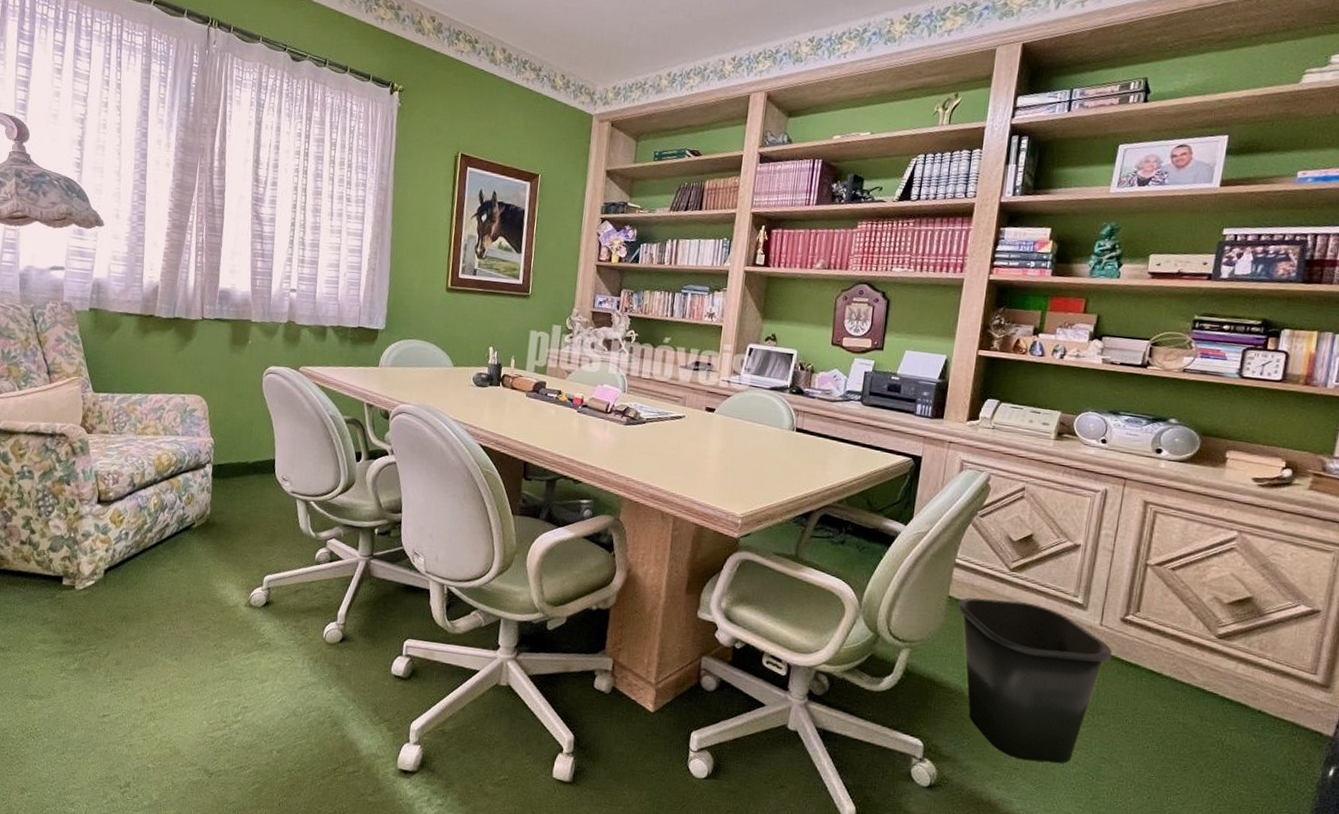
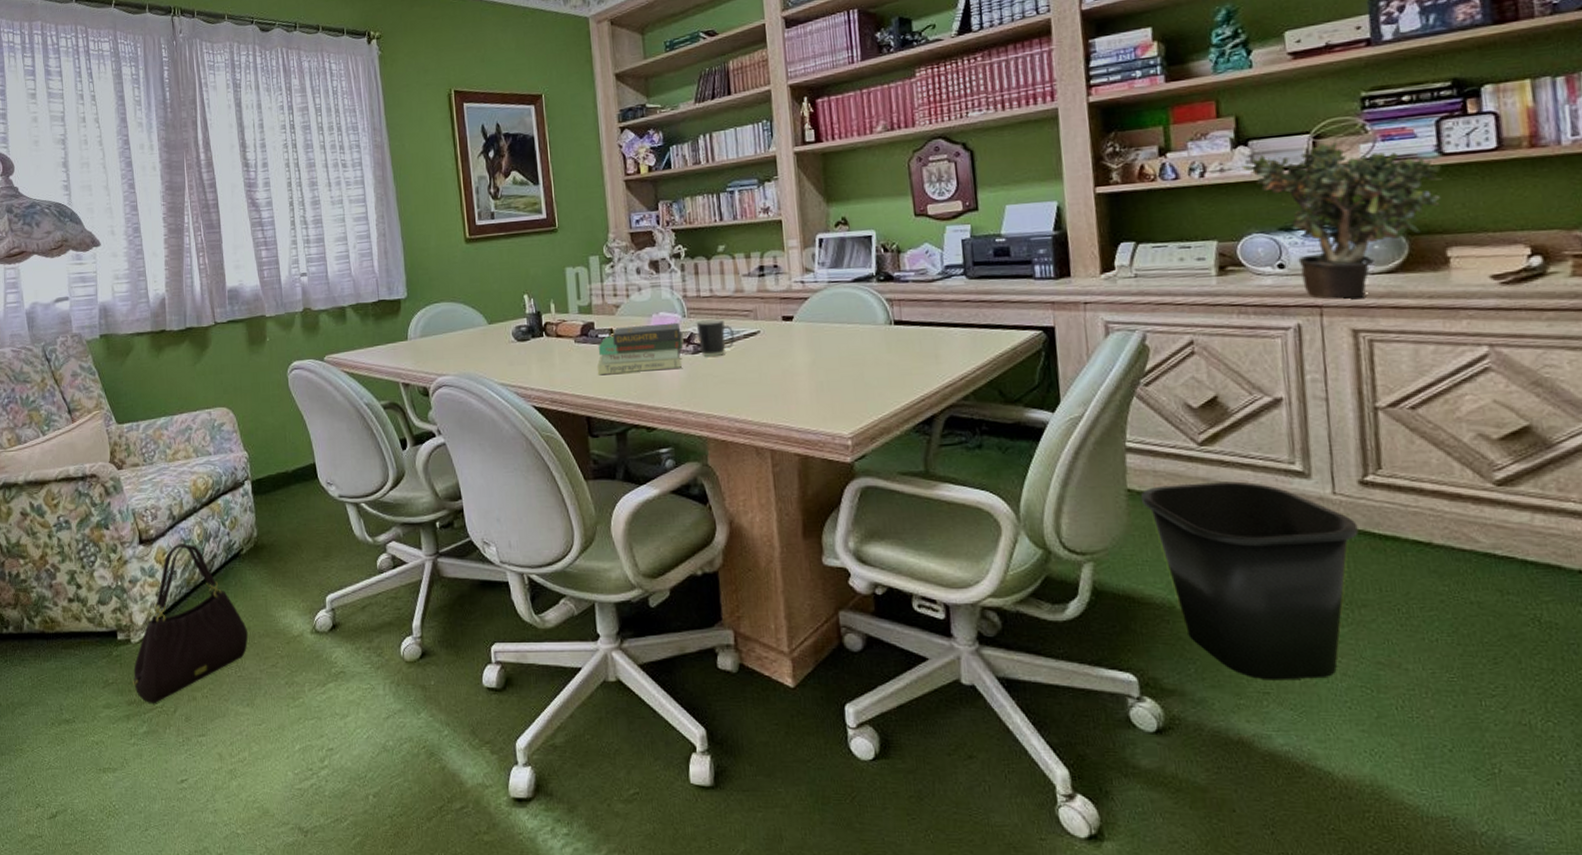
handbag: none [71,509,188,645] -> present [133,544,249,703]
books: none [540,390,621,435] -> present [596,322,684,376]
mug: none [632,398,663,431] -> present [696,319,734,357]
potted plant: none [1093,350,1238,478] -> present [1241,141,1443,300]

